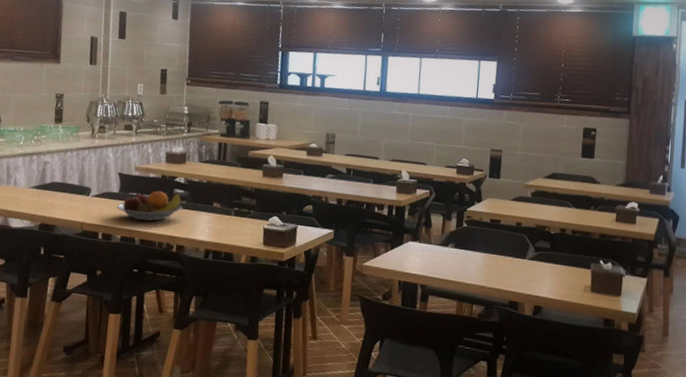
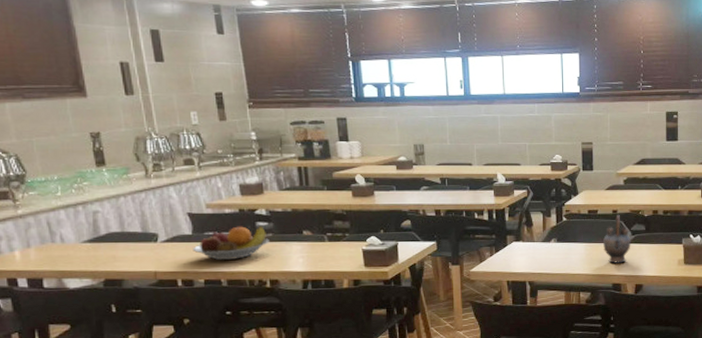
teapot: none [503,227,534,280] -> present [603,214,631,263]

